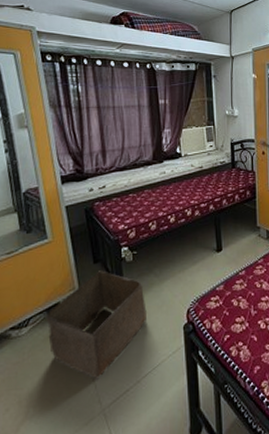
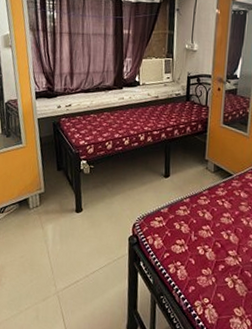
storage bin: present [45,270,147,380] -> none [17,177,98,267]

